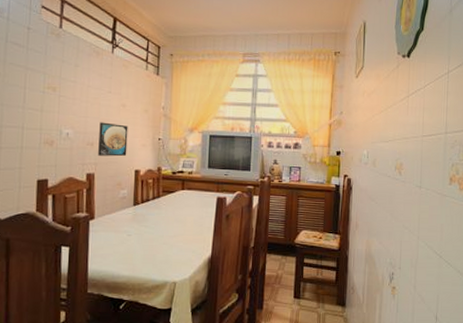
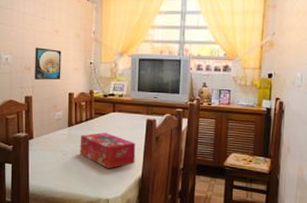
tissue box: none [145,211,205,250] -> present [80,133,136,169]

